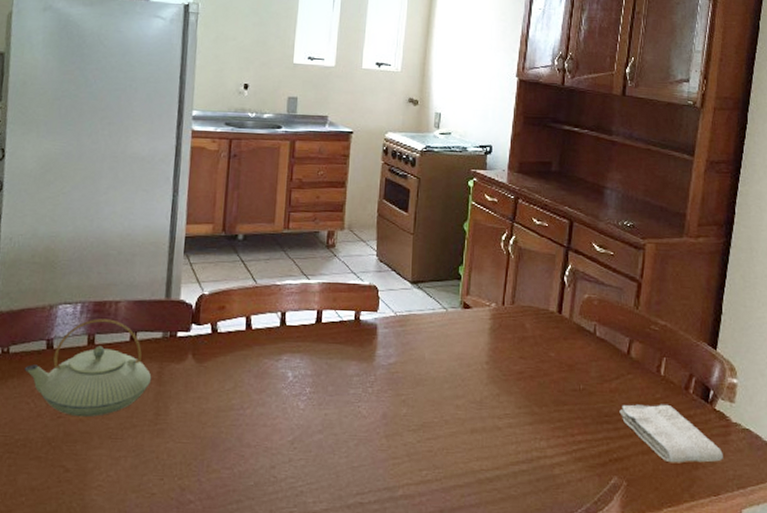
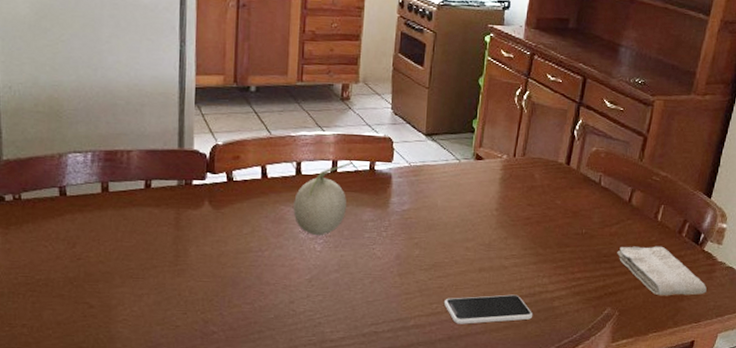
teapot: present [24,318,152,418] -> none [39,167,169,259]
fruit: none [277,312,337,392] -> present [293,162,352,236]
smartphone: none [434,460,532,495] -> present [443,294,533,324]

